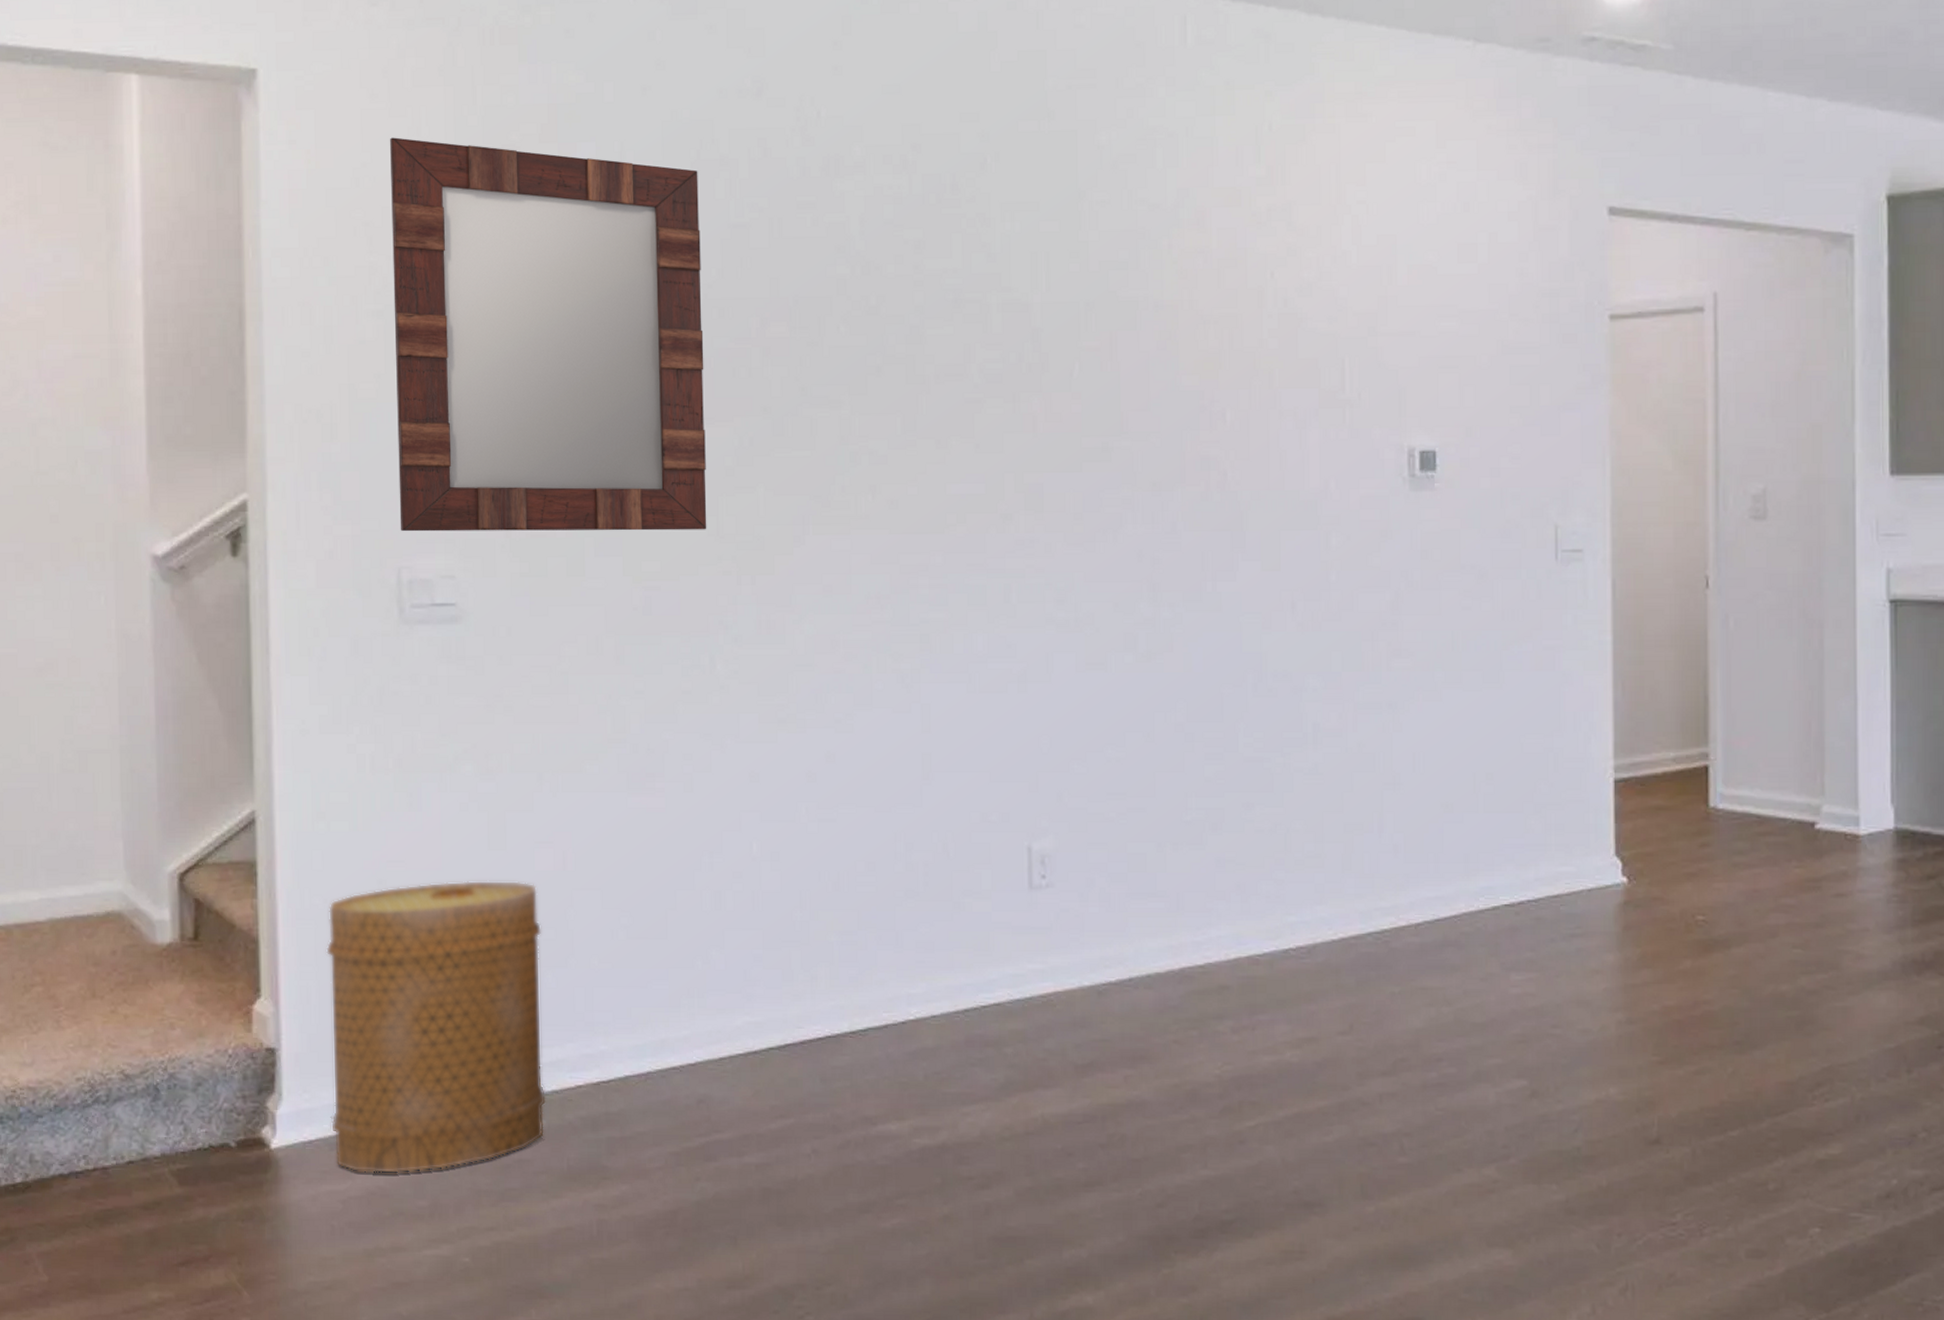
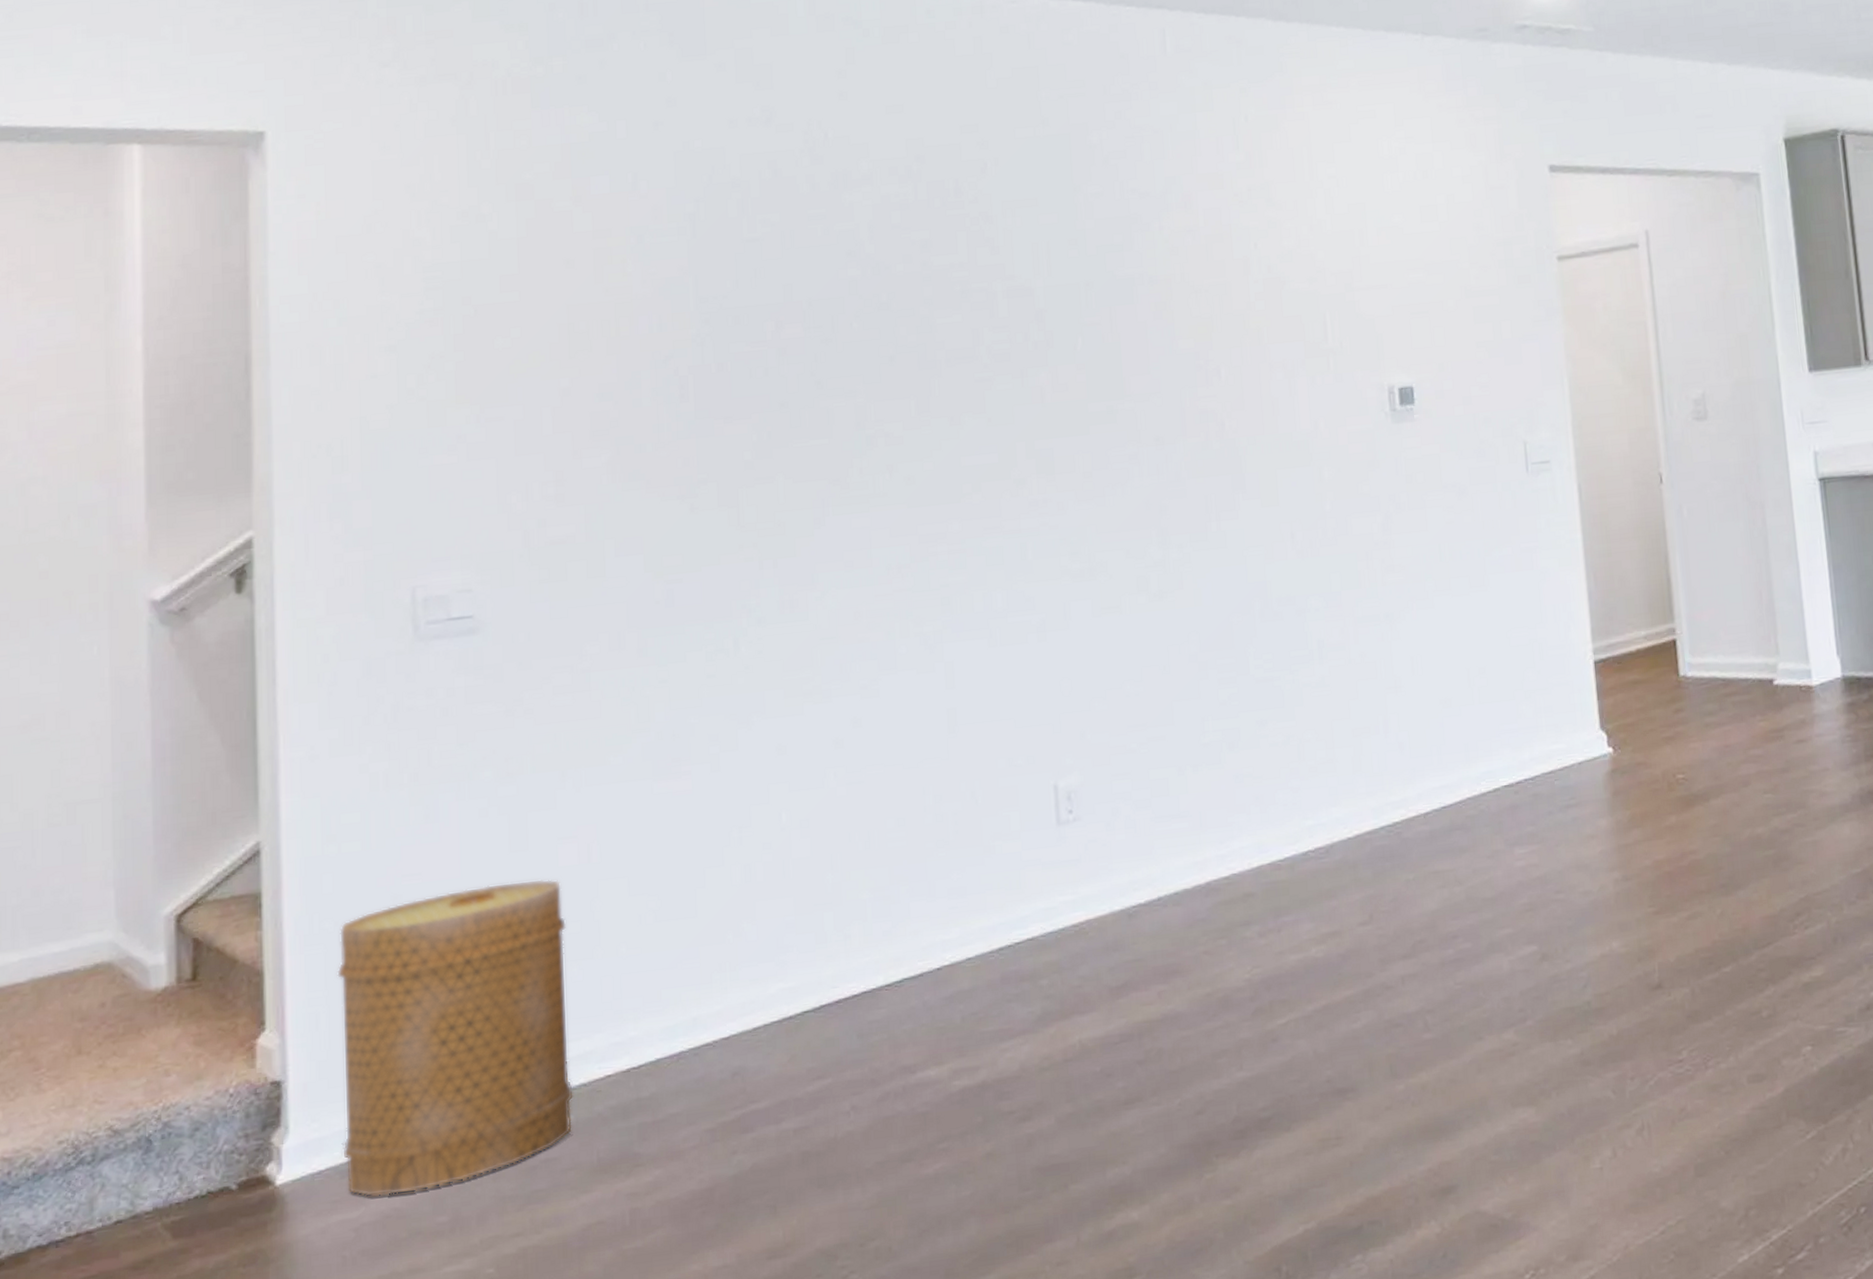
home mirror: present [390,137,707,532] -> none [402,184,728,553]

